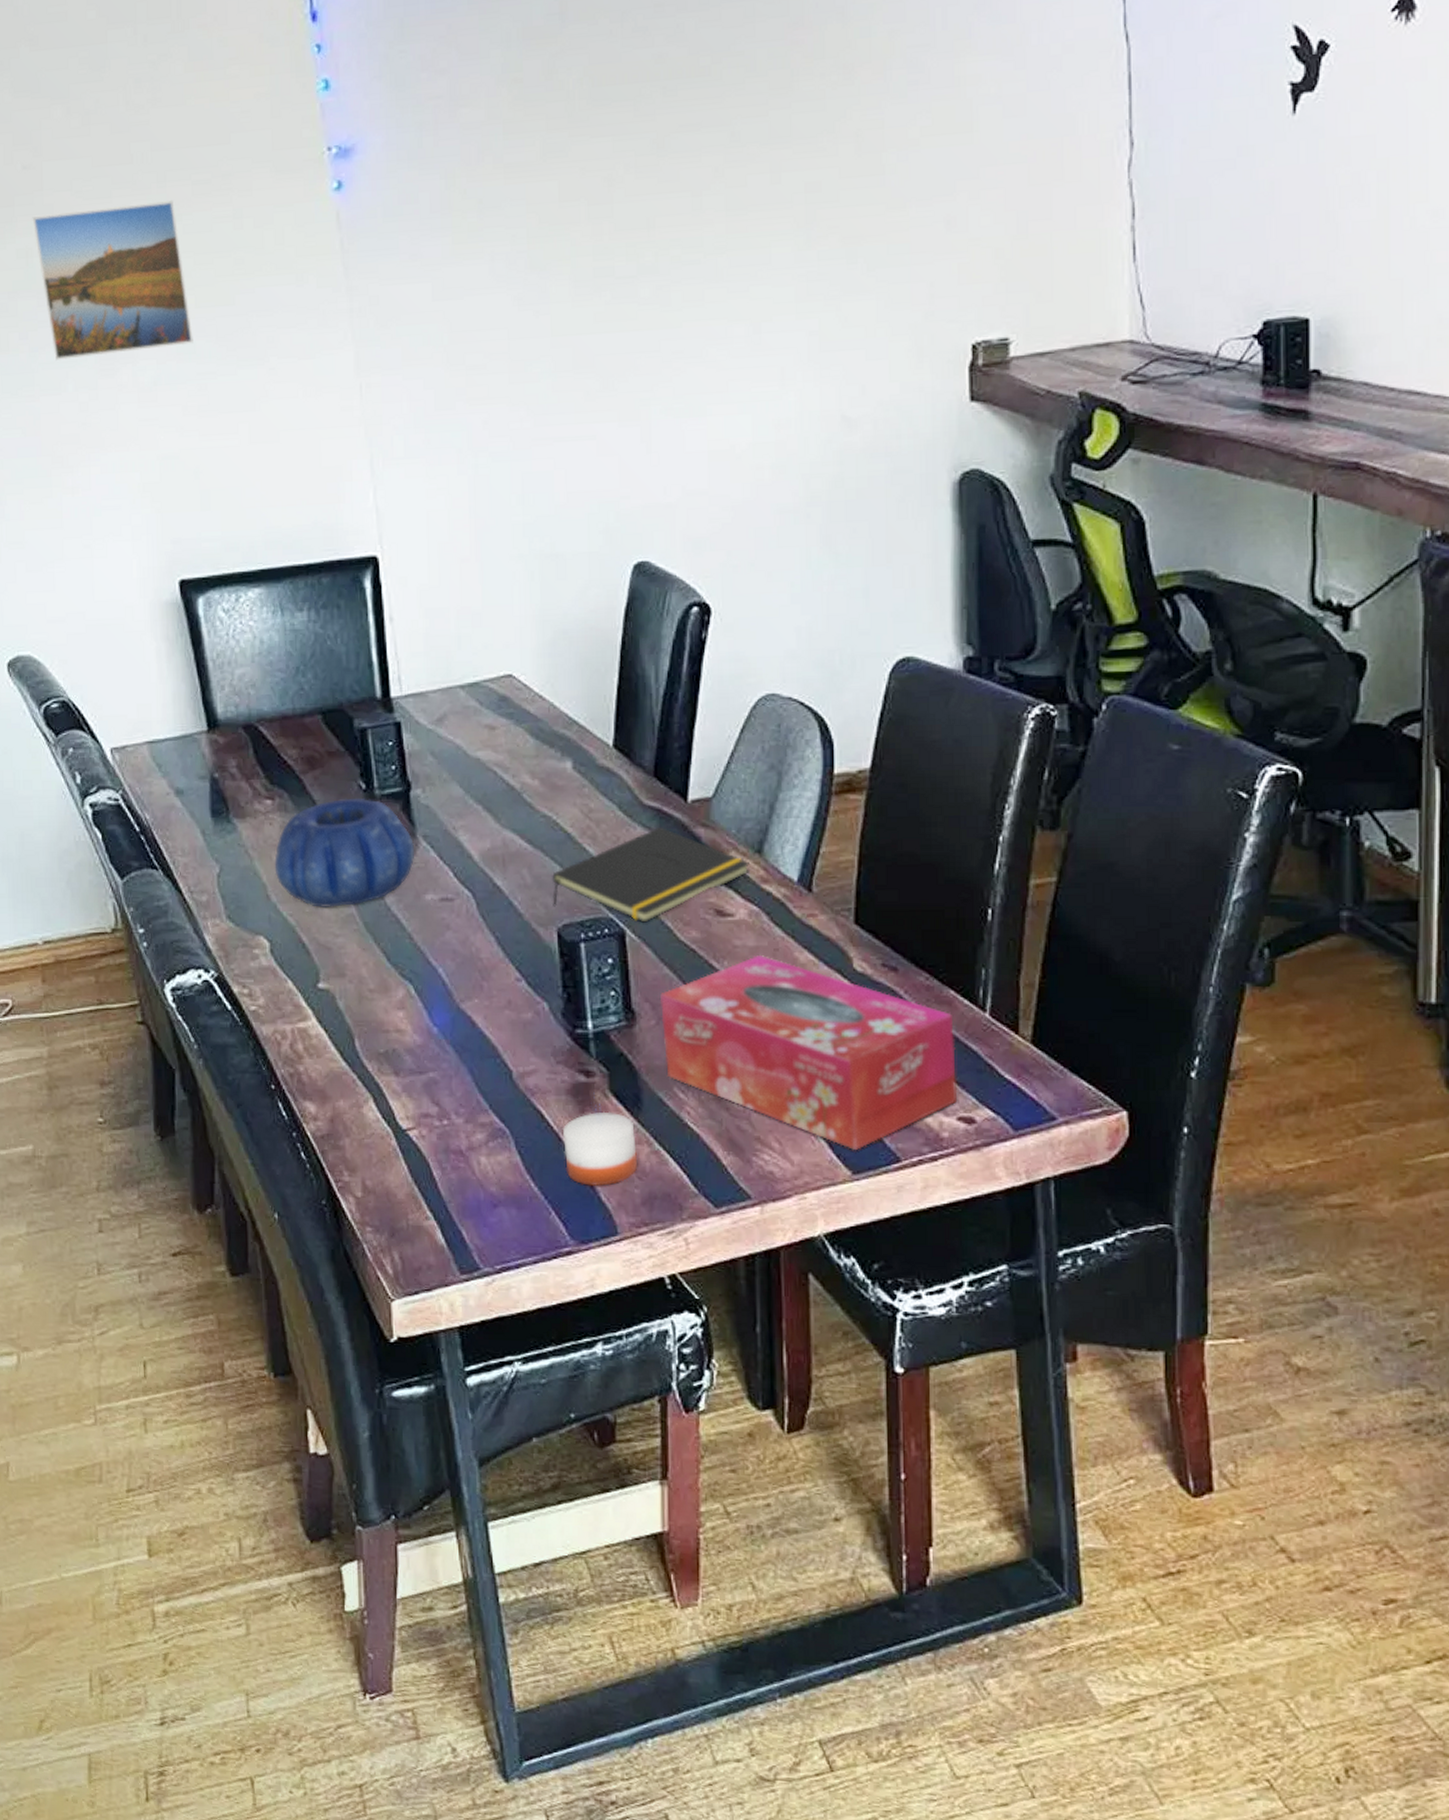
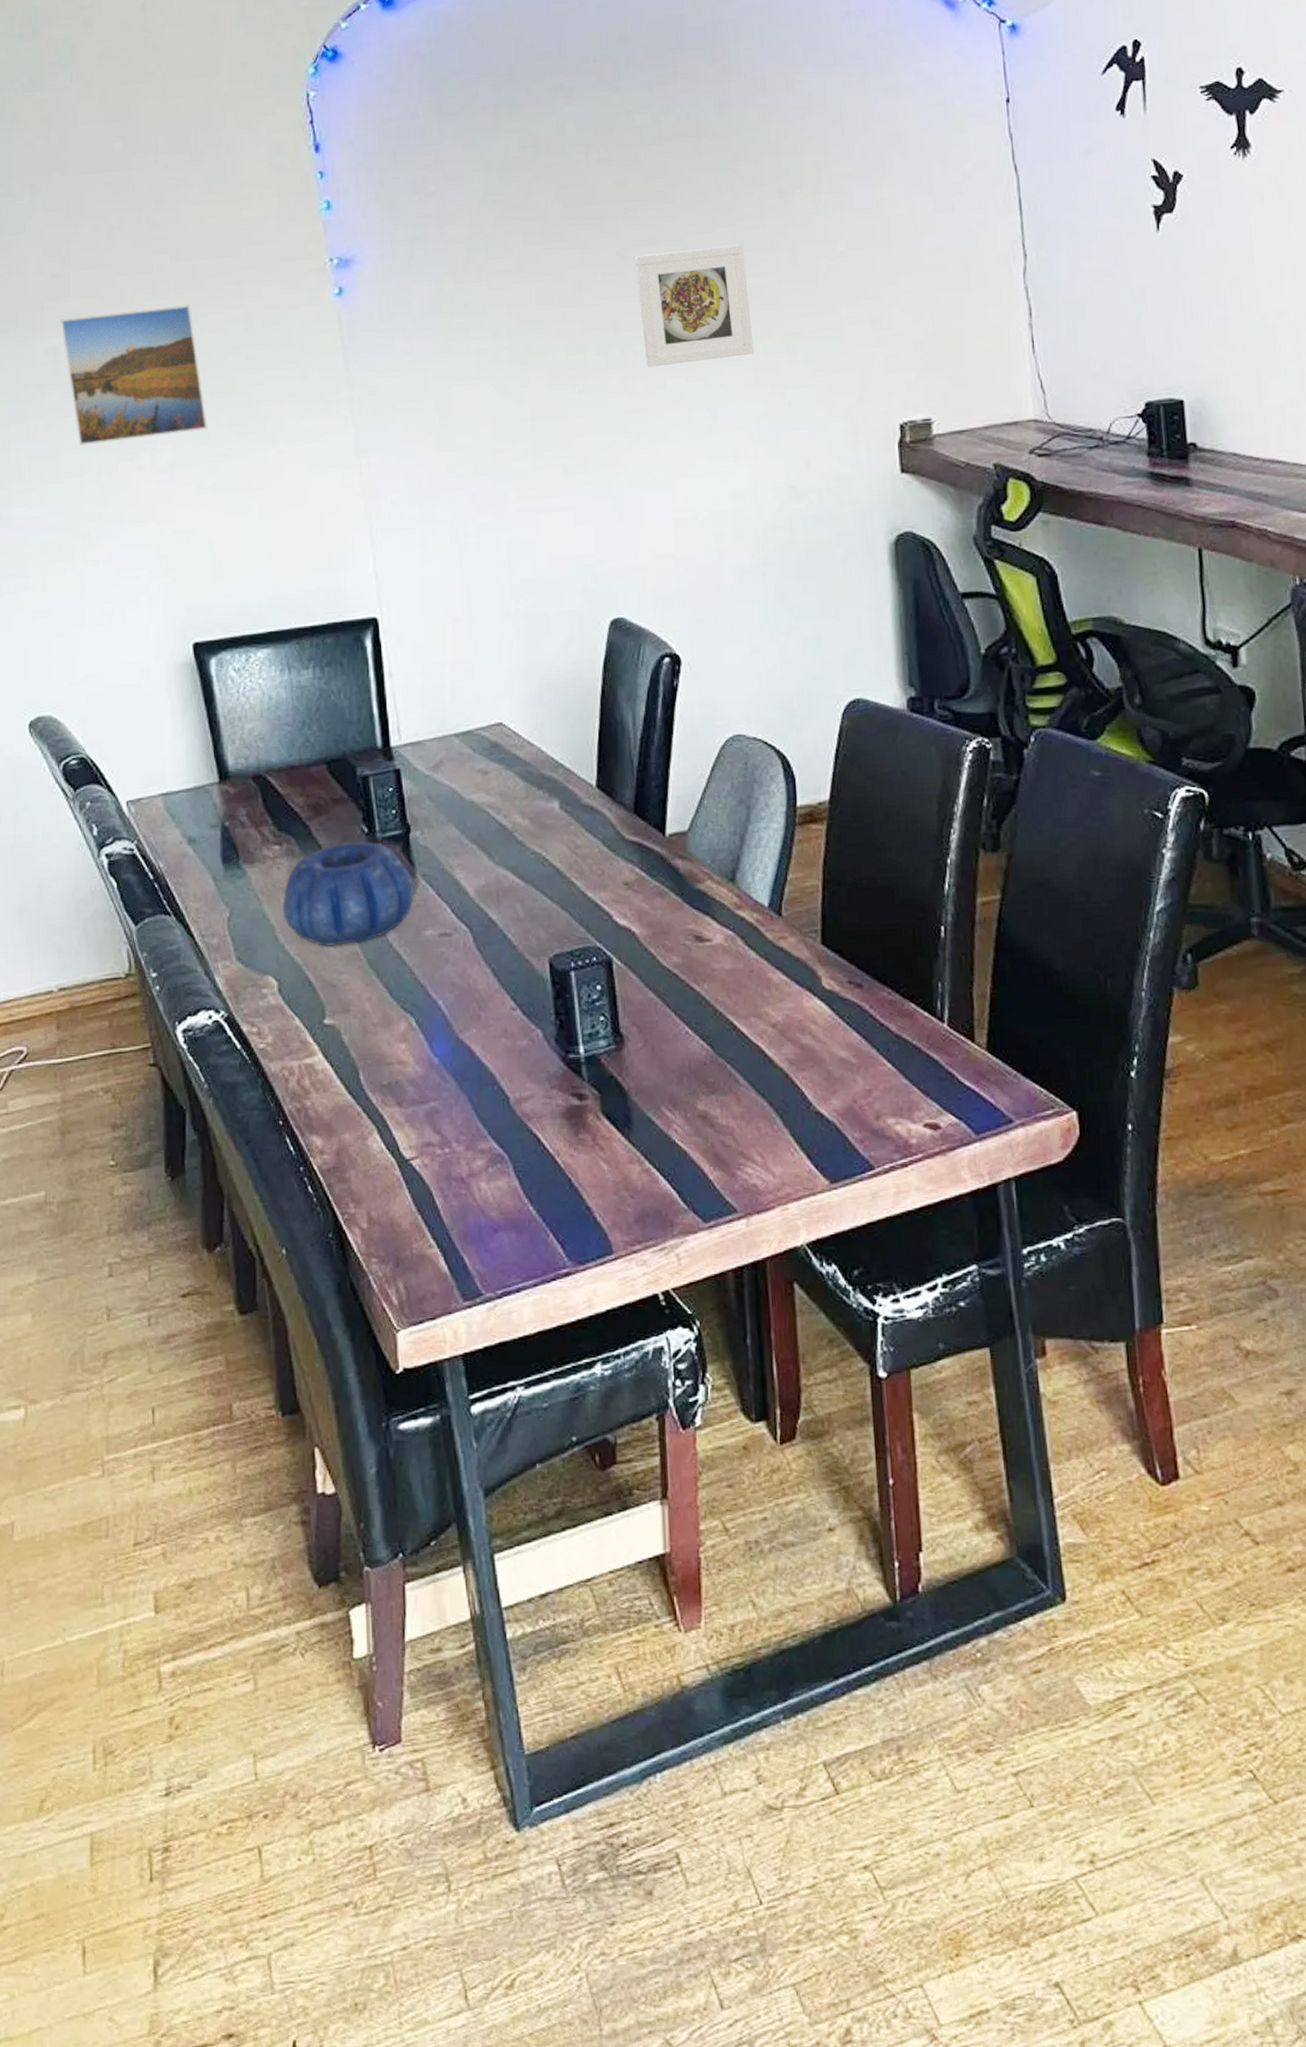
notepad: present [552,827,751,923] -> none [543,860,725,950]
candle: present [562,1104,638,1186] -> none [557,1126,630,1206]
tissue box: present [660,954,958,1150] -> none [646,976,923,1160]
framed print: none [673,130,807,276] -> present [635,244,754,367]

